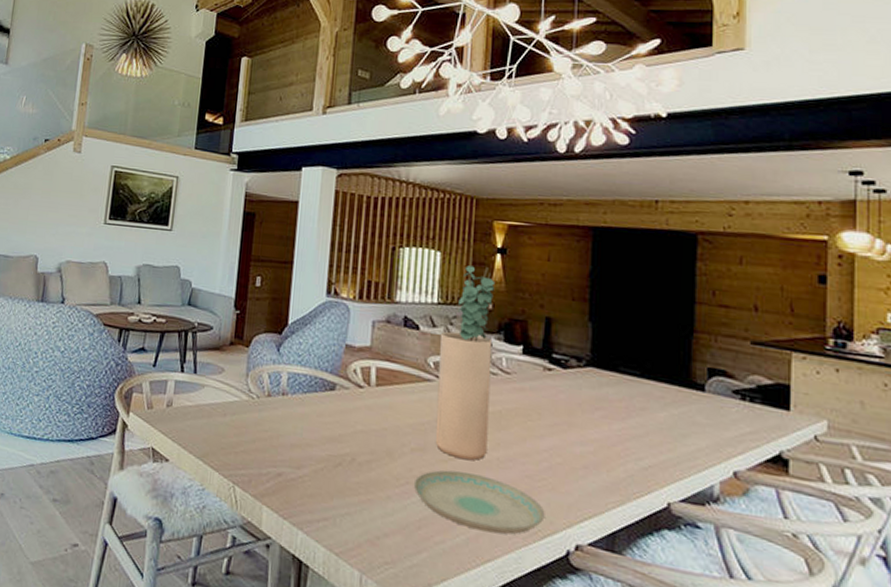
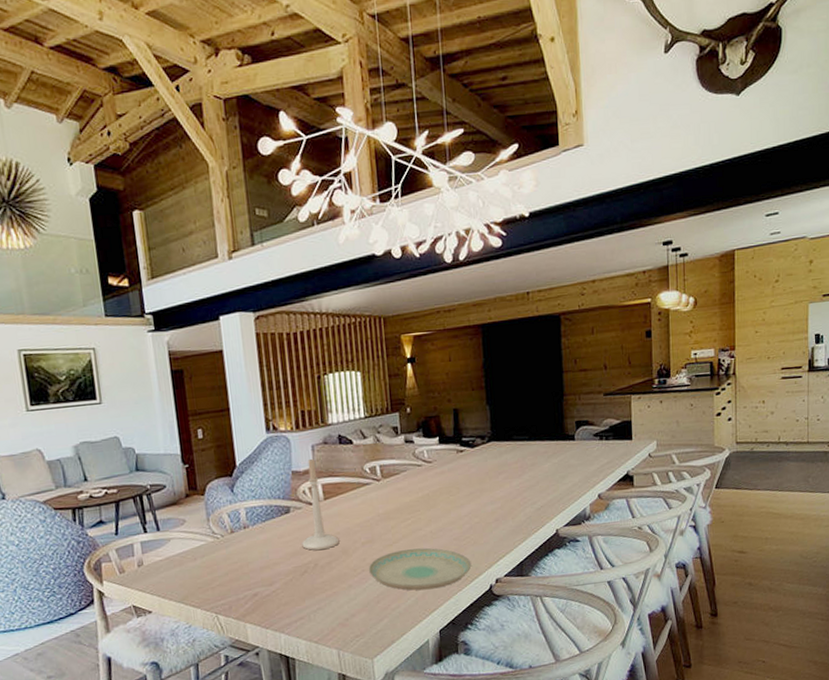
candlestick: none [341,335,385,444] -> present [302,458,340,550]
vase: present [435,257,494,460] -> none [370,371,422,540]

